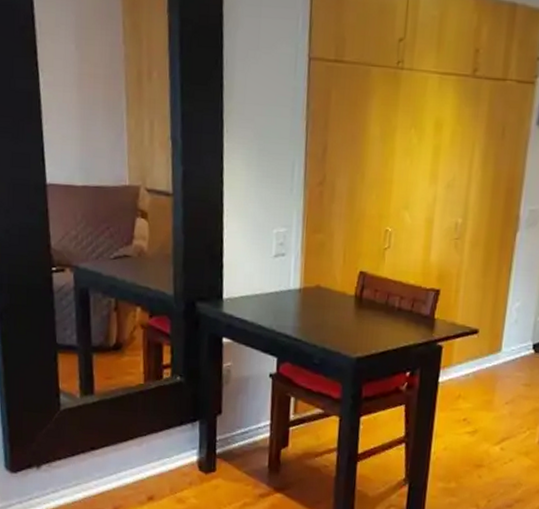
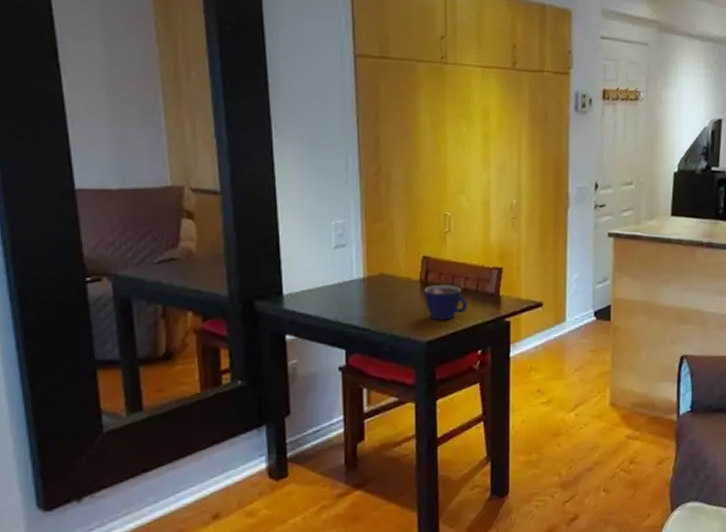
cup: none [357,302,400,339] -> present [423,285,467,321]

